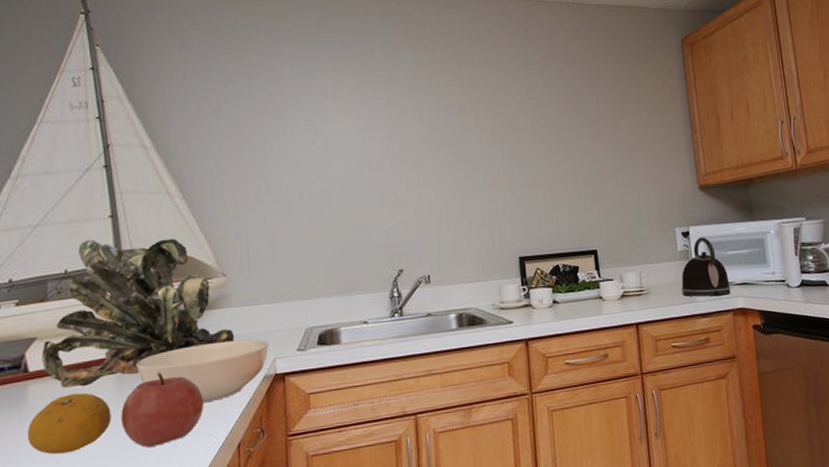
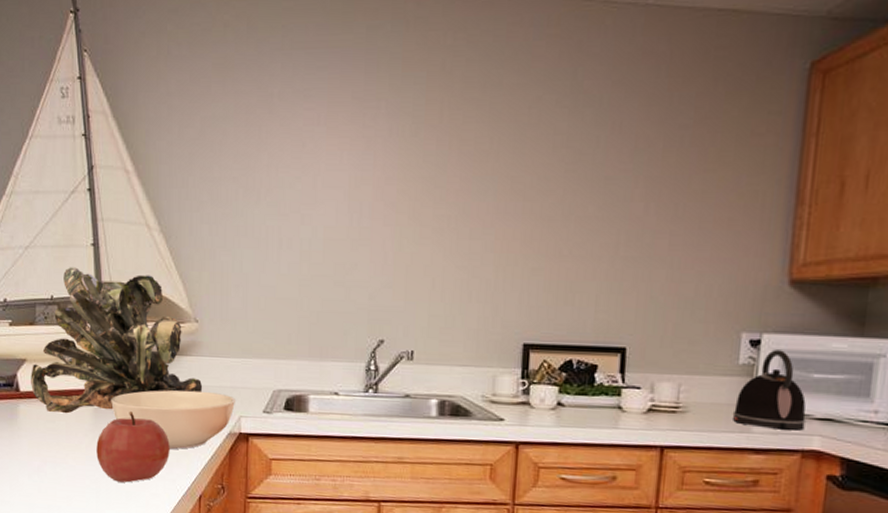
fruit: present [27,393,111,455] -> none [18,418,88,474]

